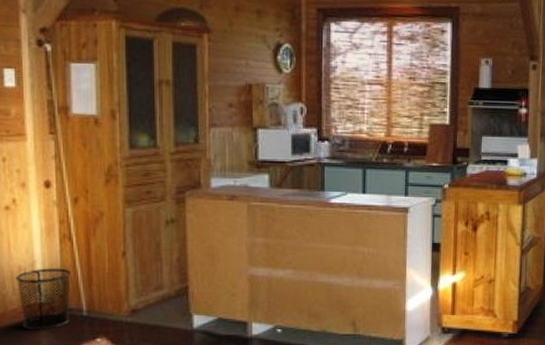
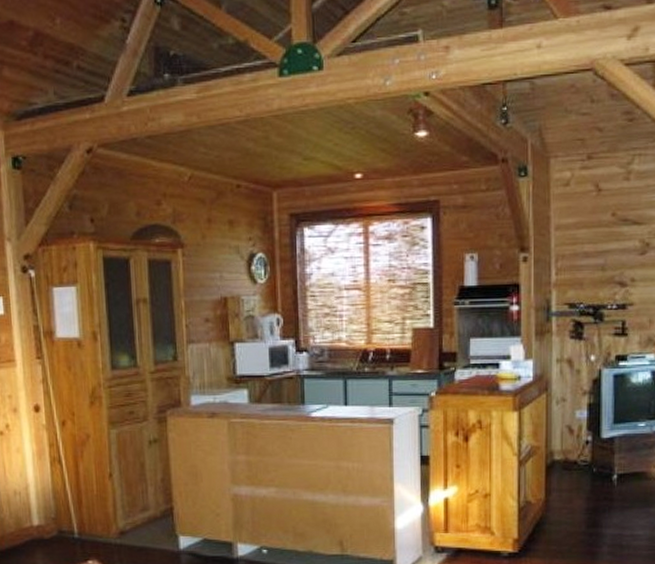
waste bin: present [15,268,72,330] -> none [11,491,63,553]

